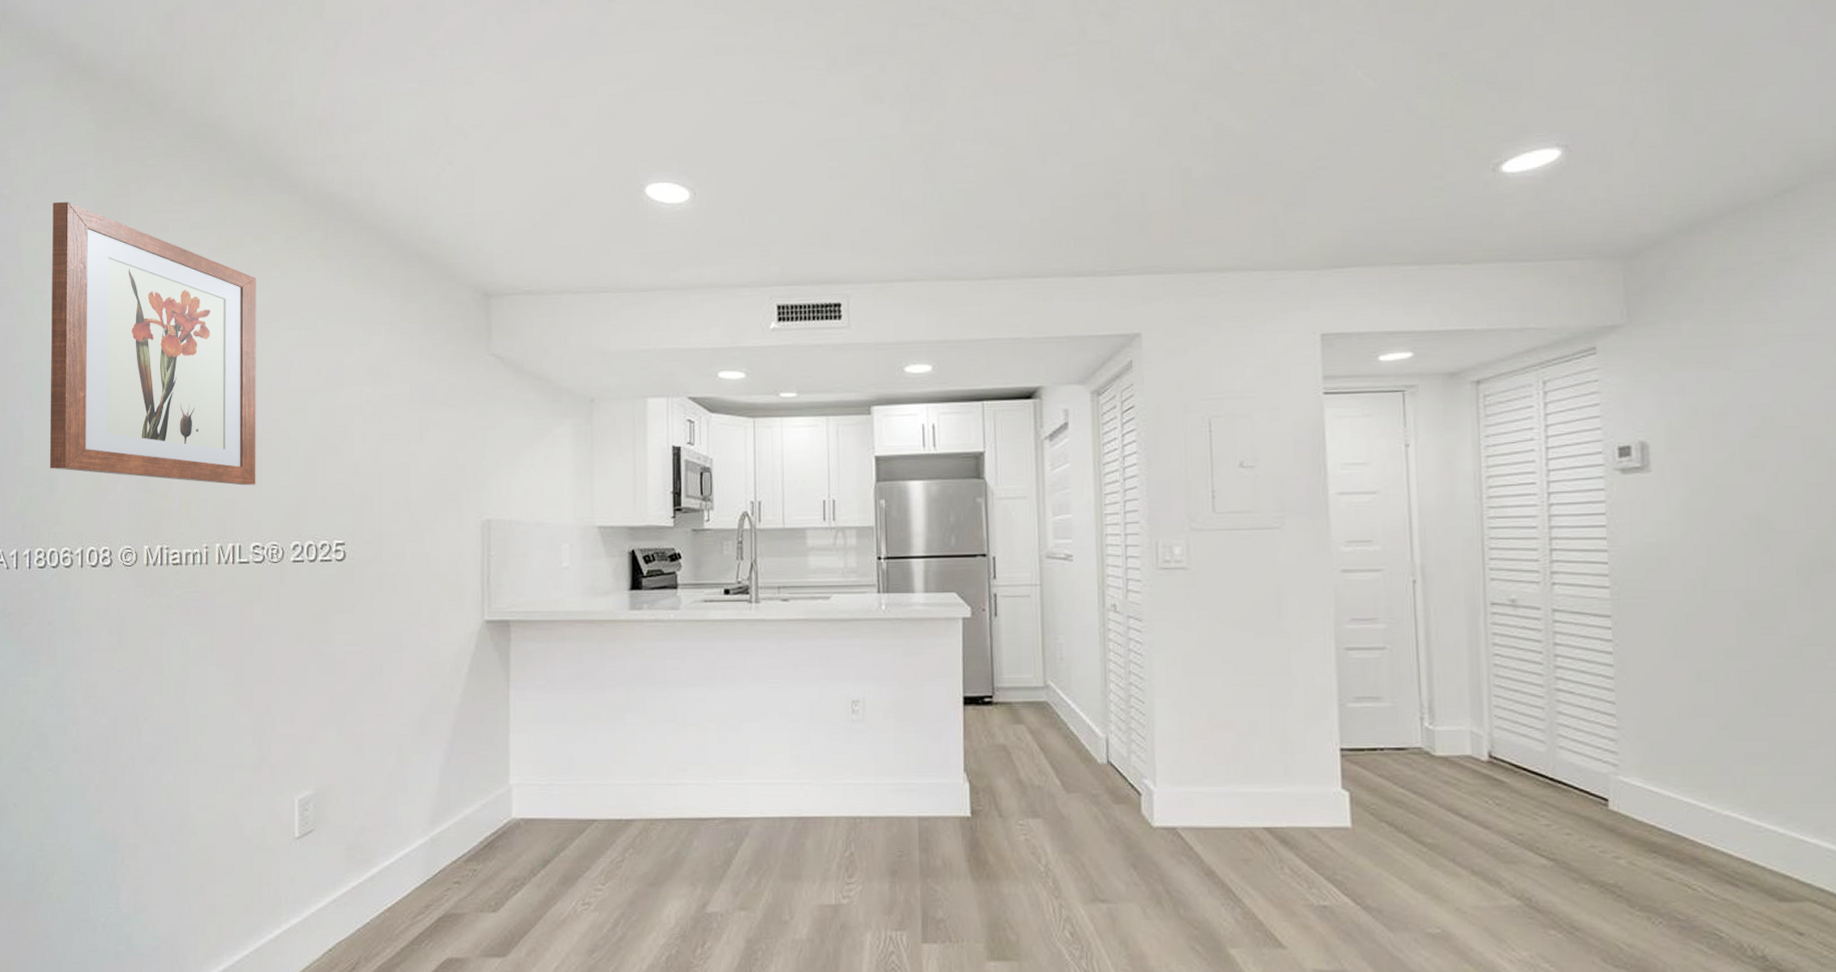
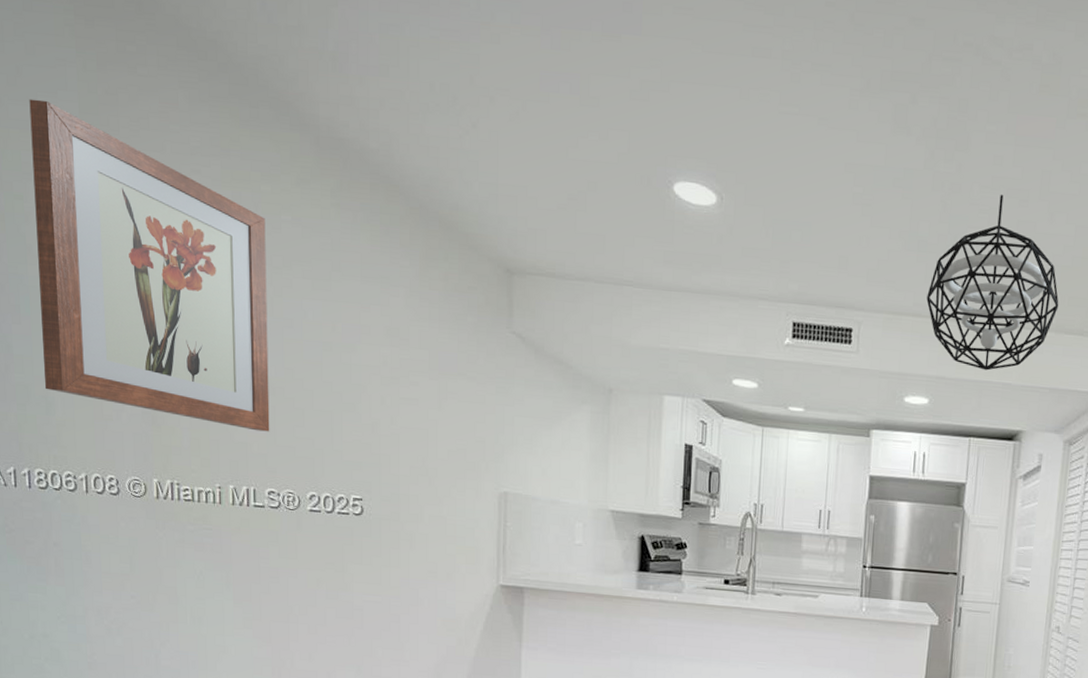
pendant light: none [918,145,1064,327] -> present [926,194,1059,371]

